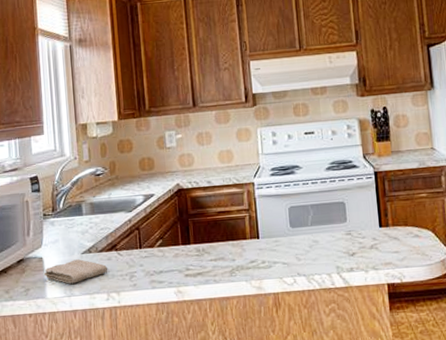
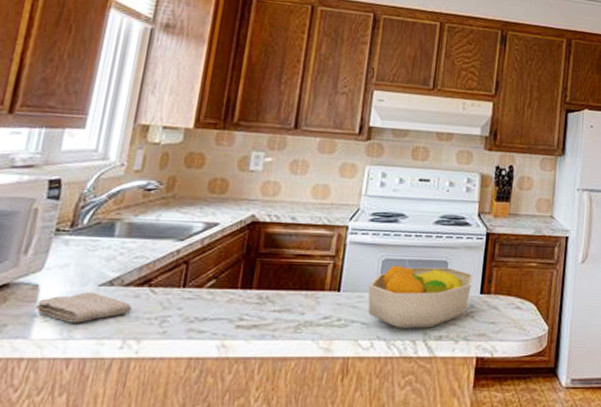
fruit bowl: none [281,207,371,265] -> present [368,265,474,329]

